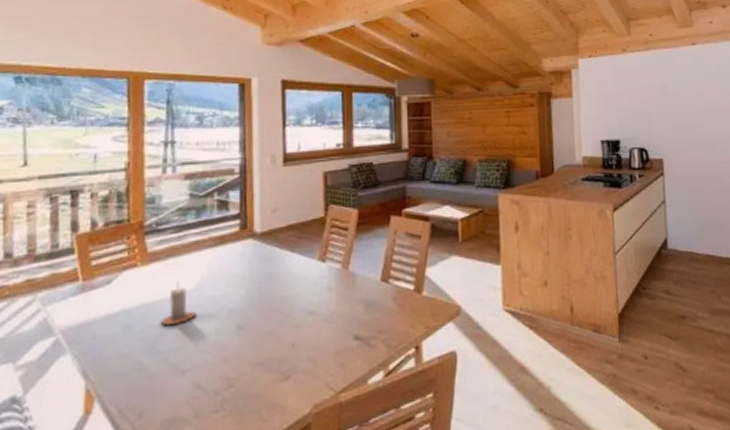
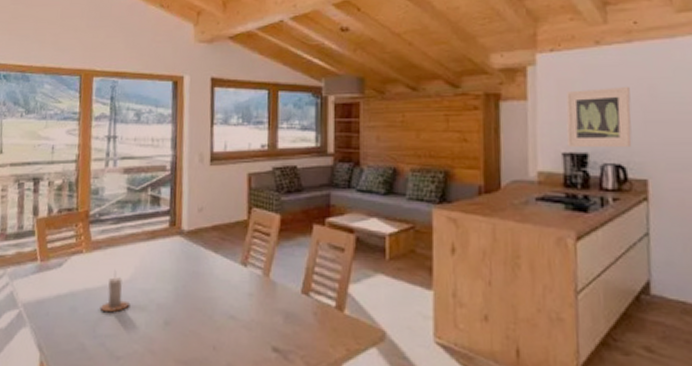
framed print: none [602,86,651,136] -> present [565,87,632,148]

